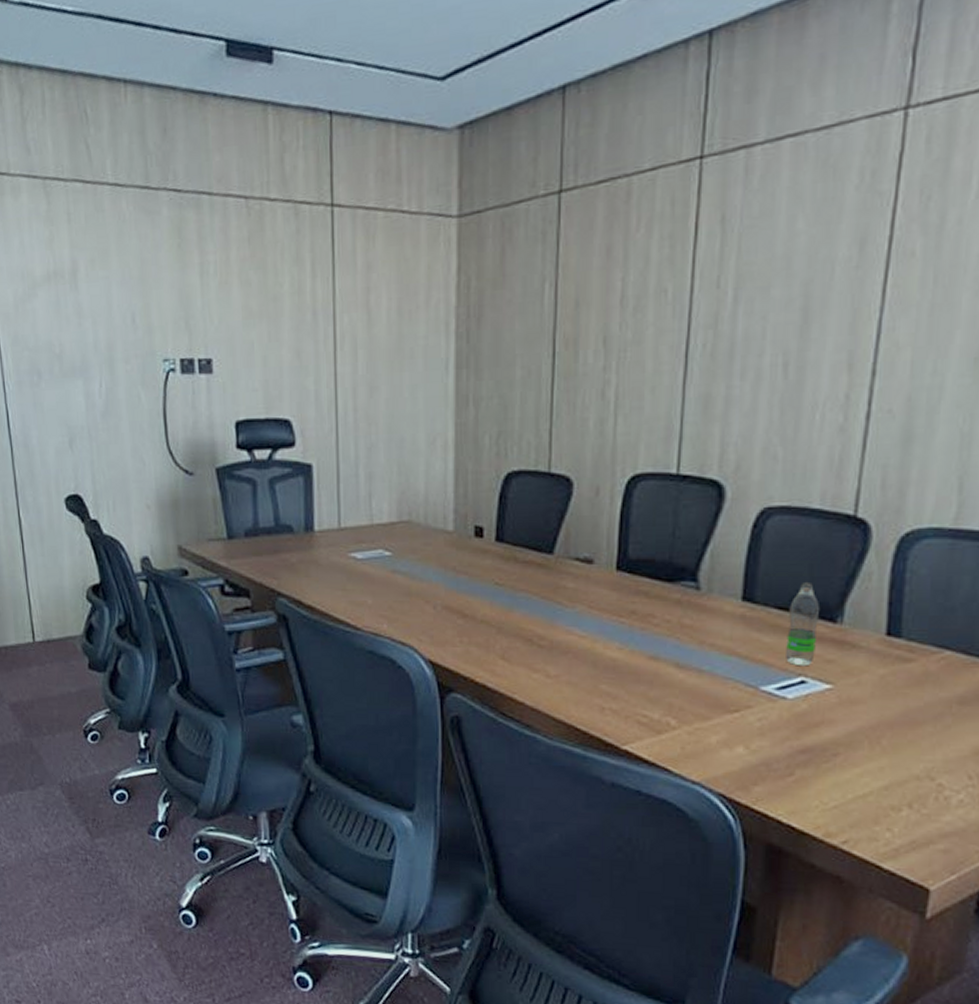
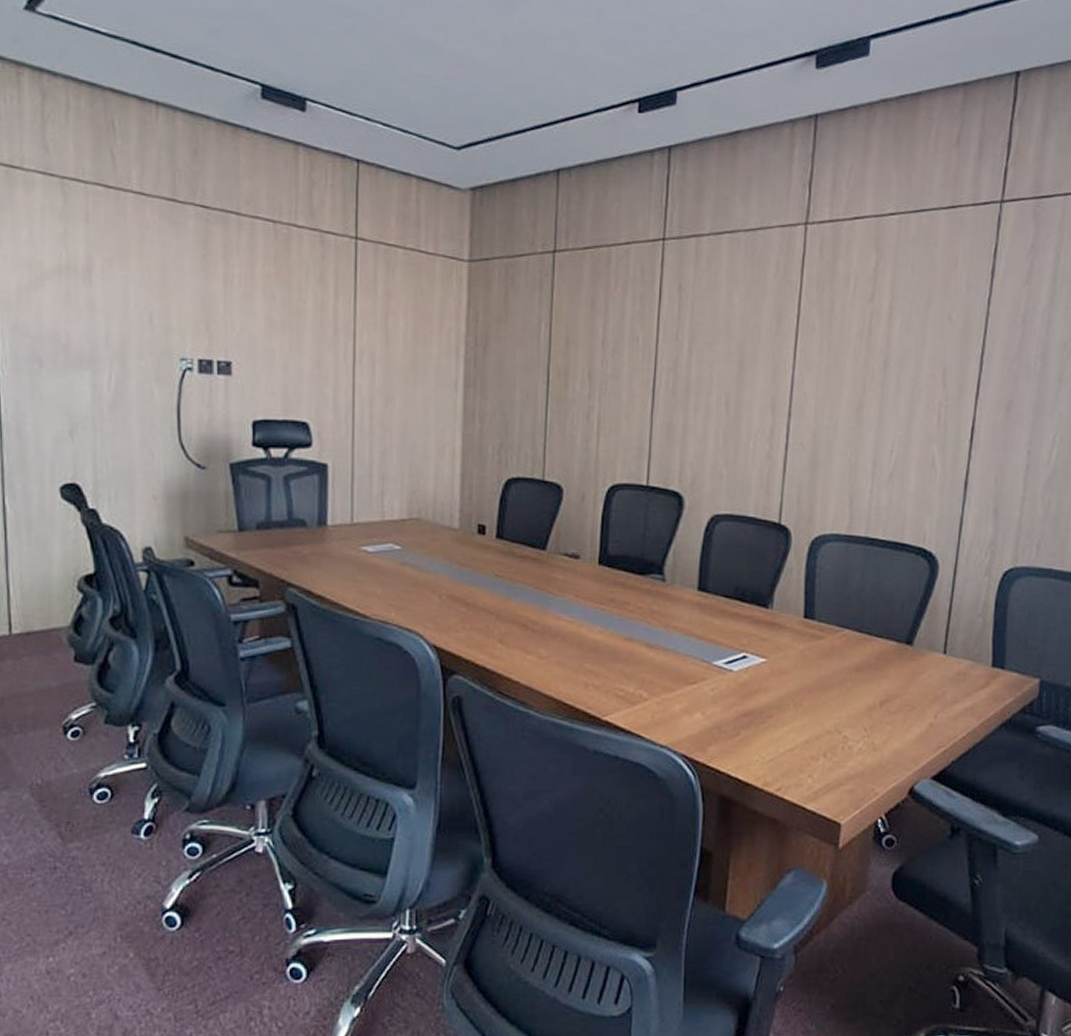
bottle: present [786,583,819,667] -> none [732,576,755,644]

